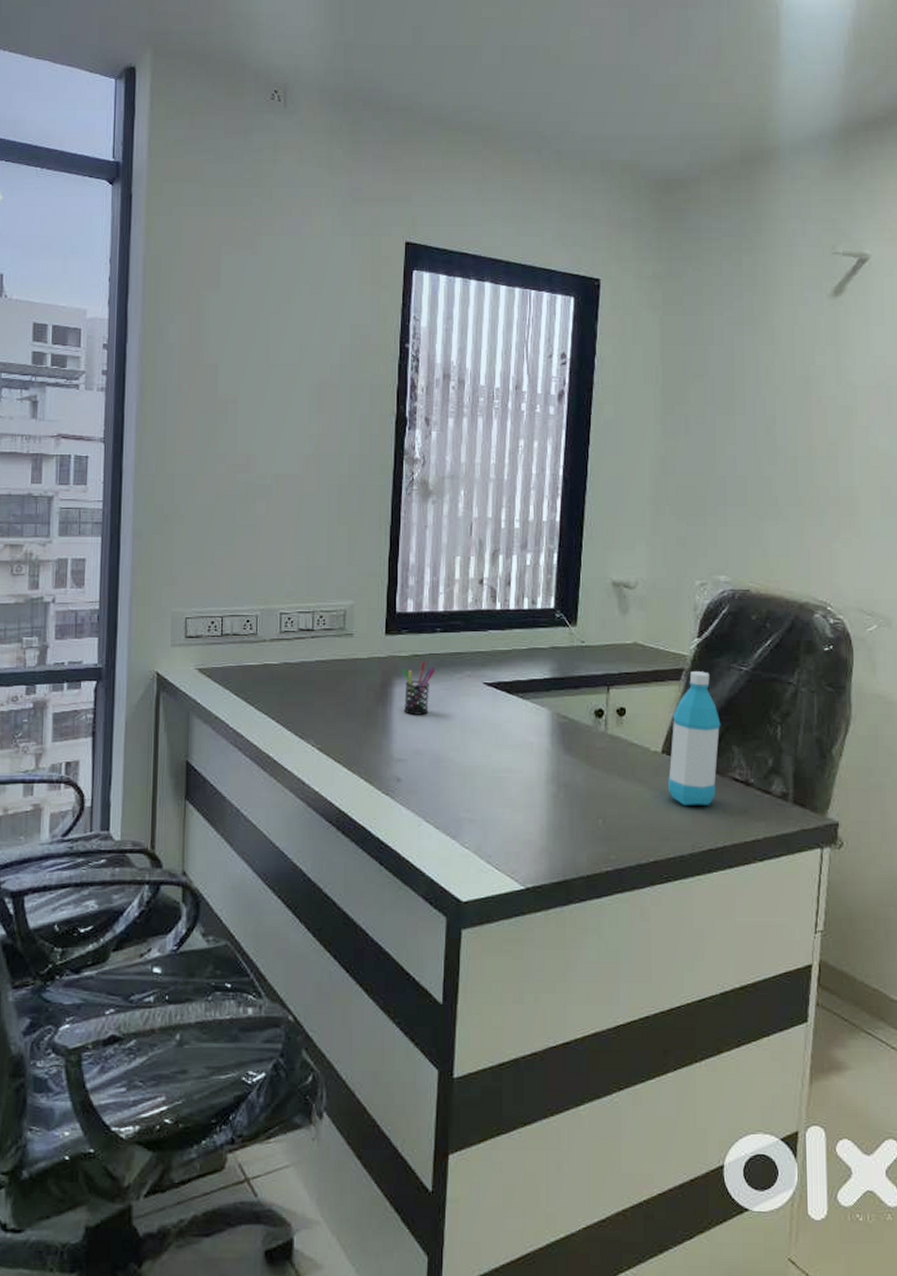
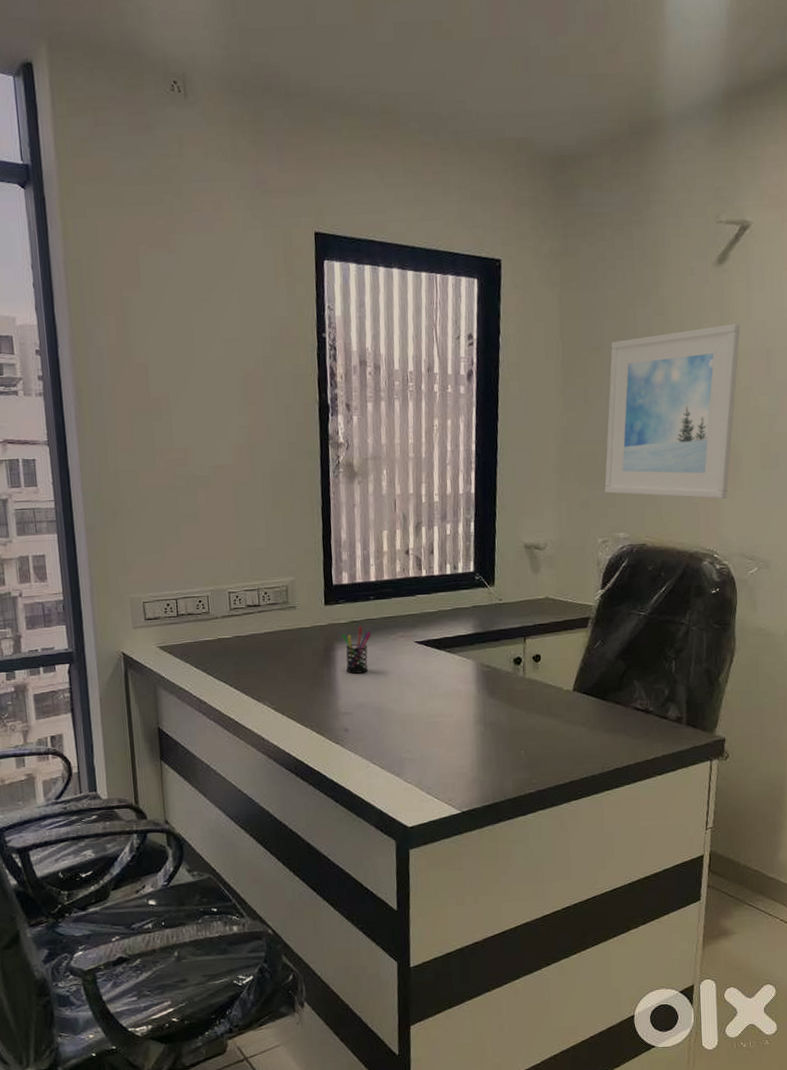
water bottle: present [668,671,721,805] -> none [579,618,624,734]
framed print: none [704,358,858,546] -> present [604,323,741,500]

